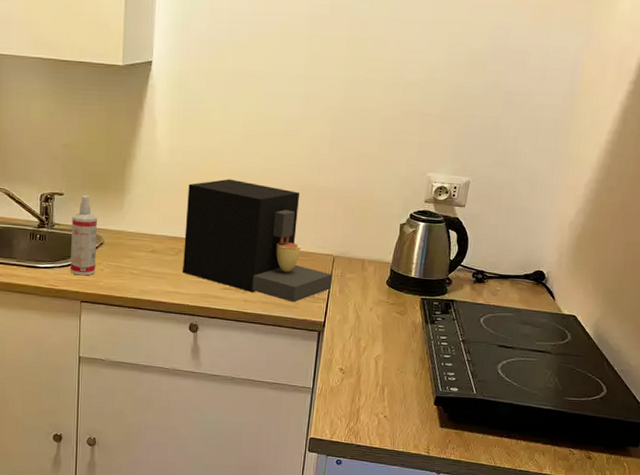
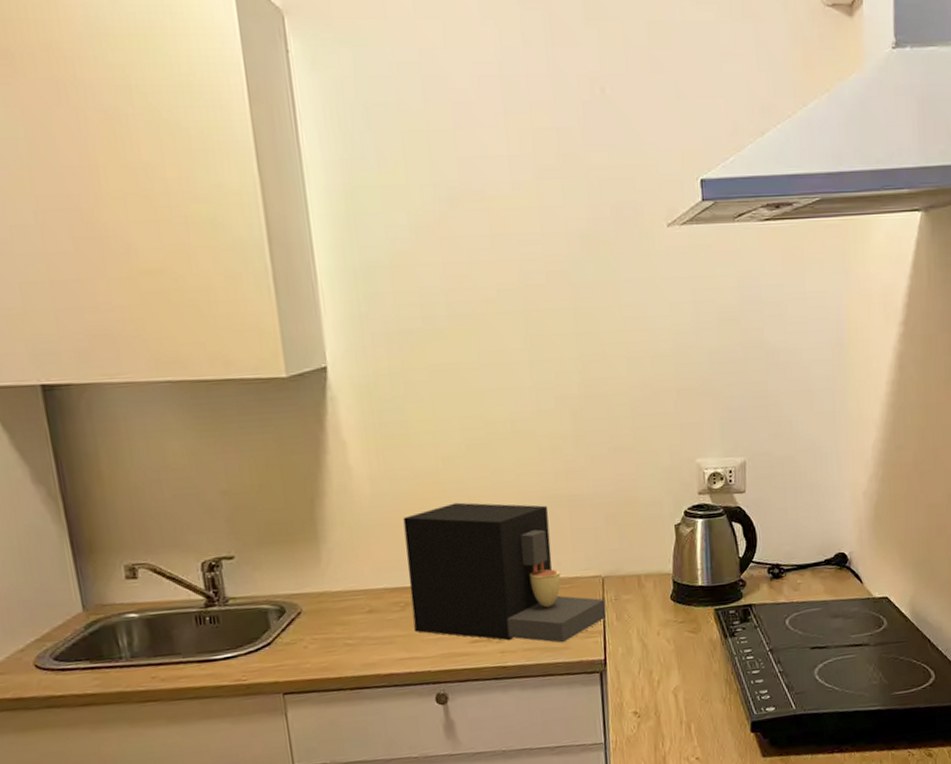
spray bottle: present [70,195,97,276] -> none [251,554,297,661]

